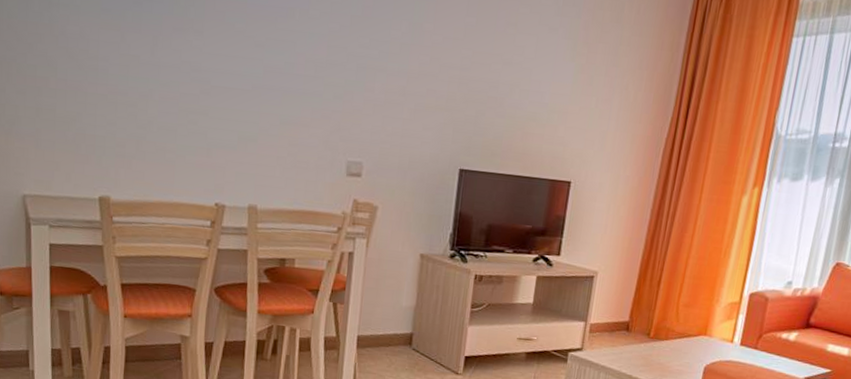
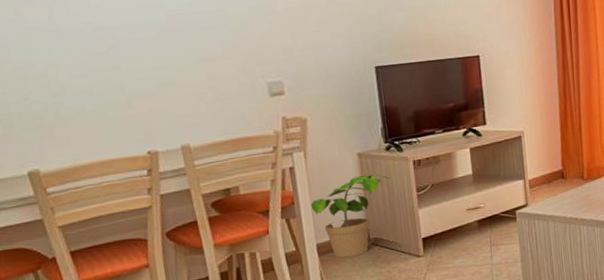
potted plant: none [361,277,448,358] -> present [310,173,391,258]

